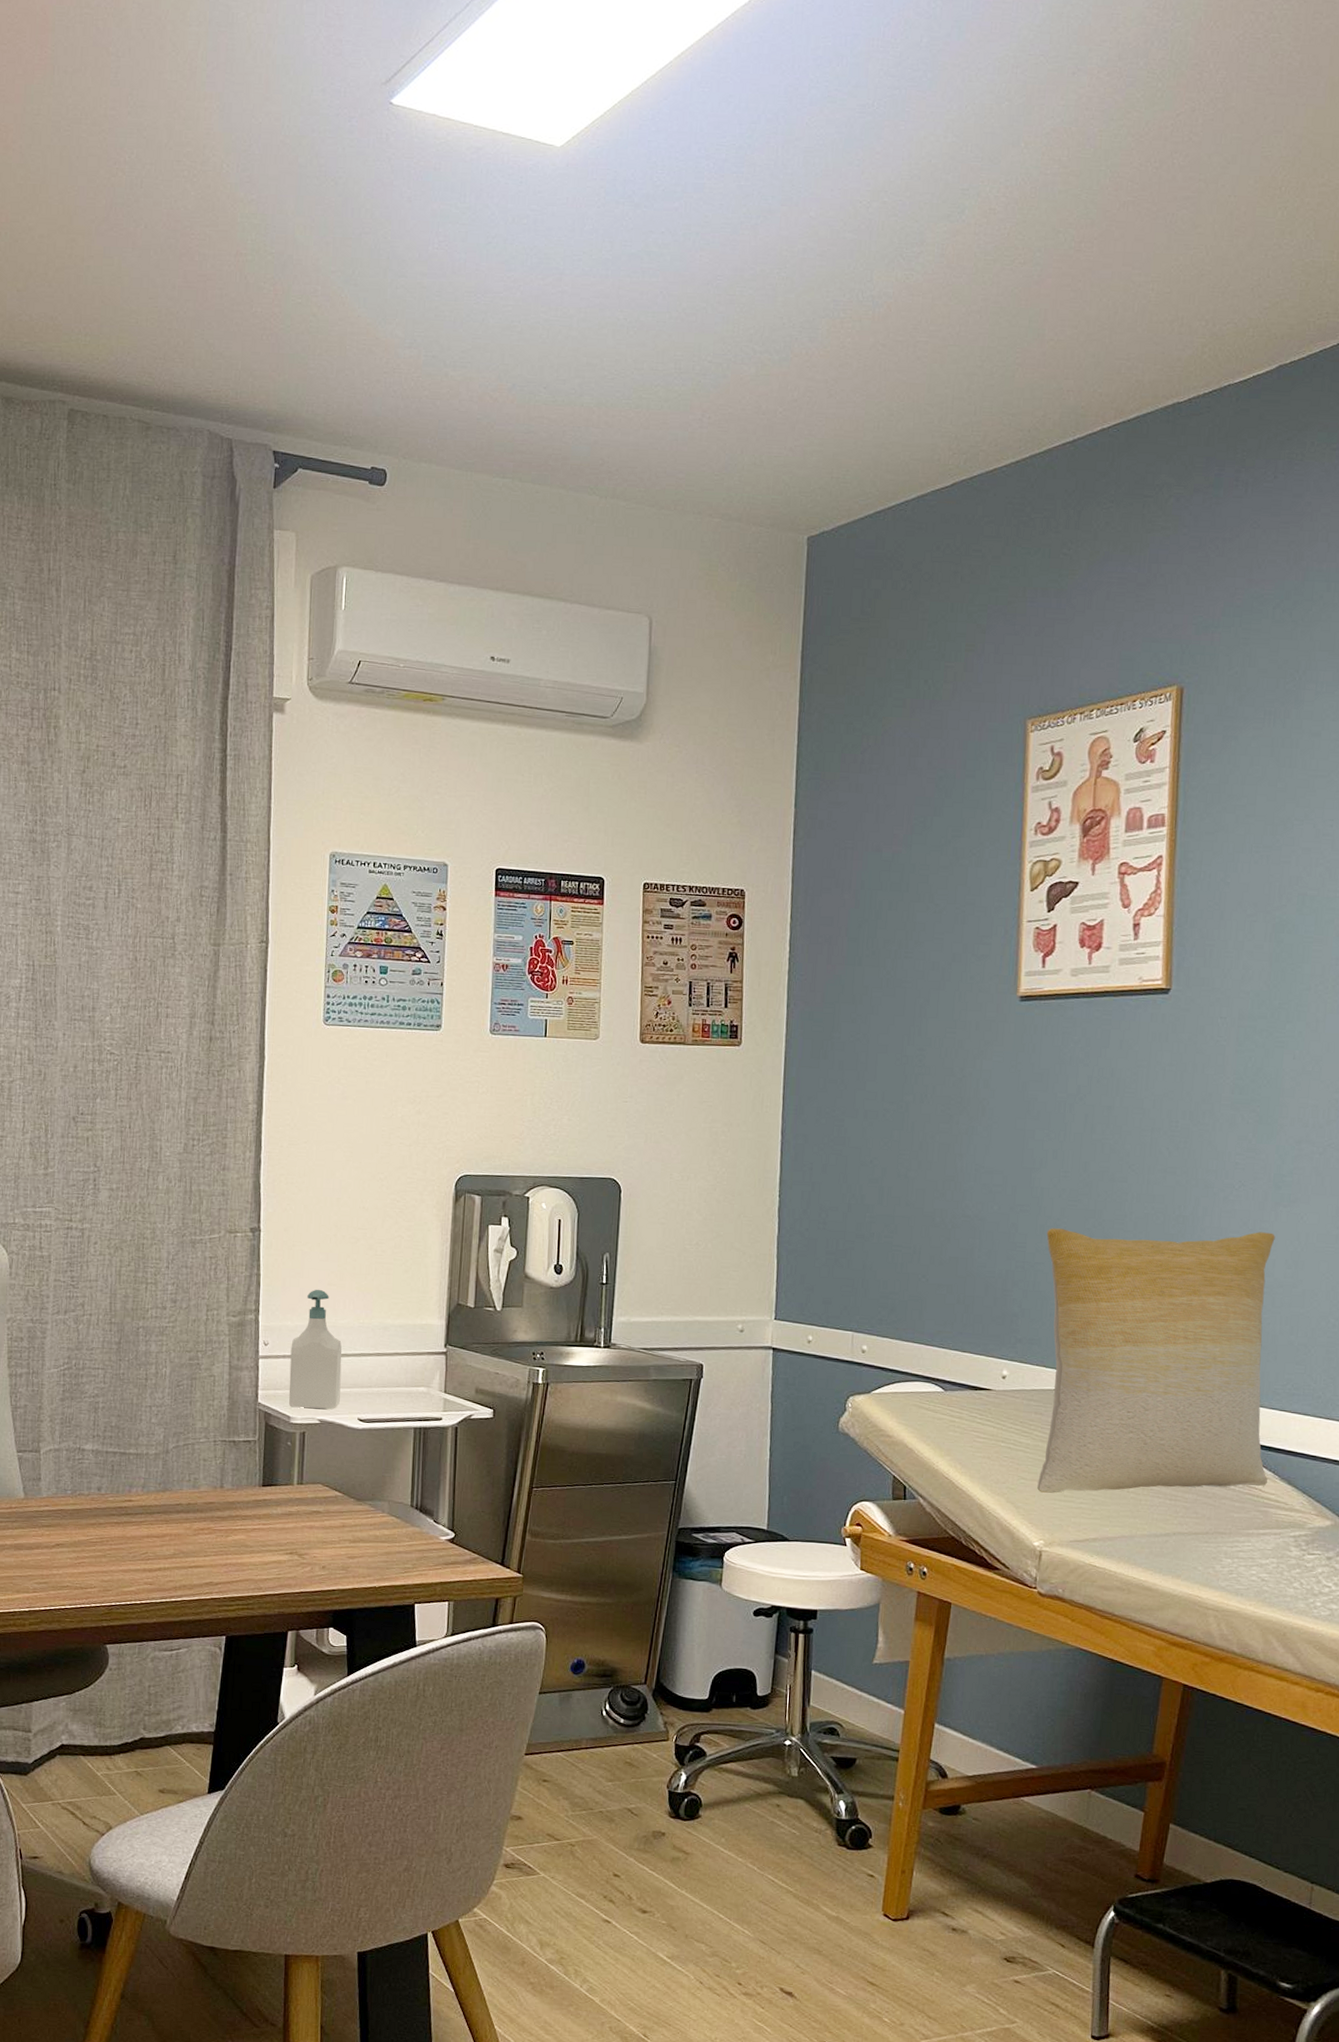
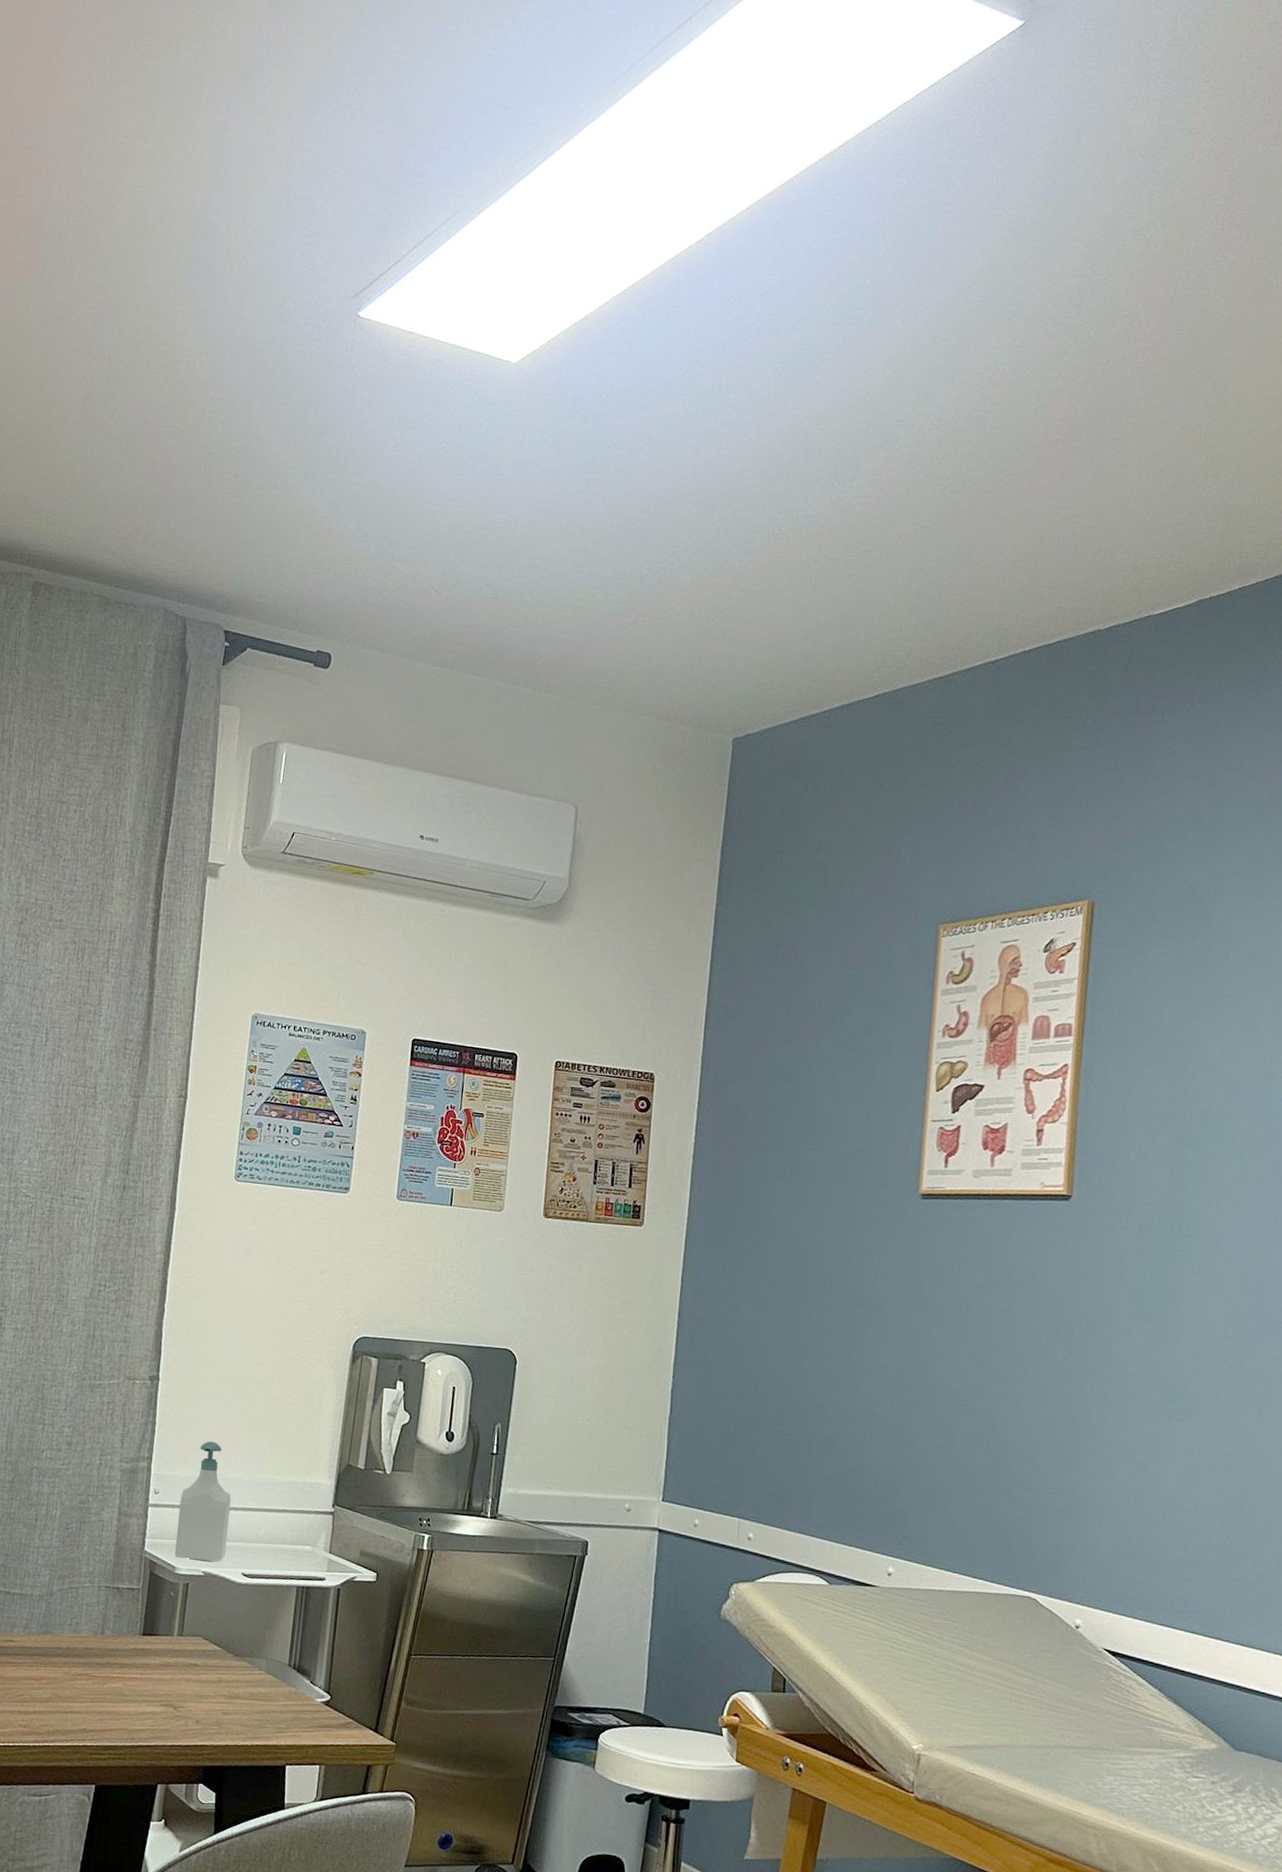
pillow: present [1037,1228,1275,1493] -> none [918,1426,1169,1704]

